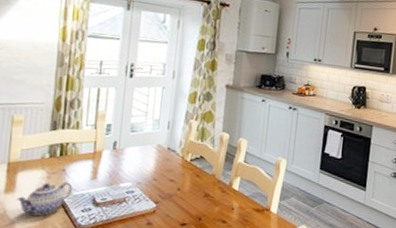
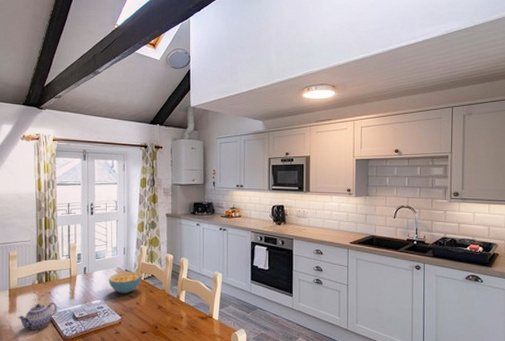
cereal bowl: none [144,150,189,177] -> present [108,271,143,294]

